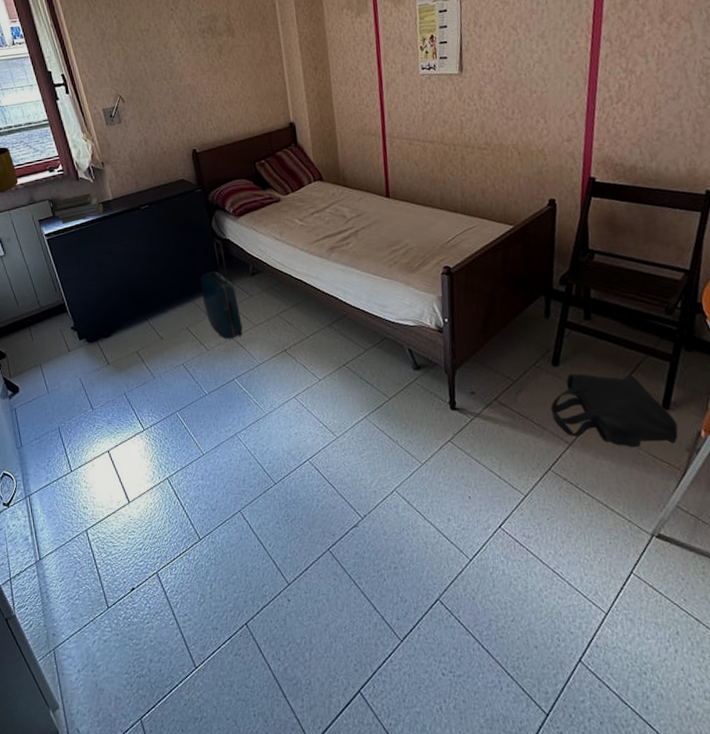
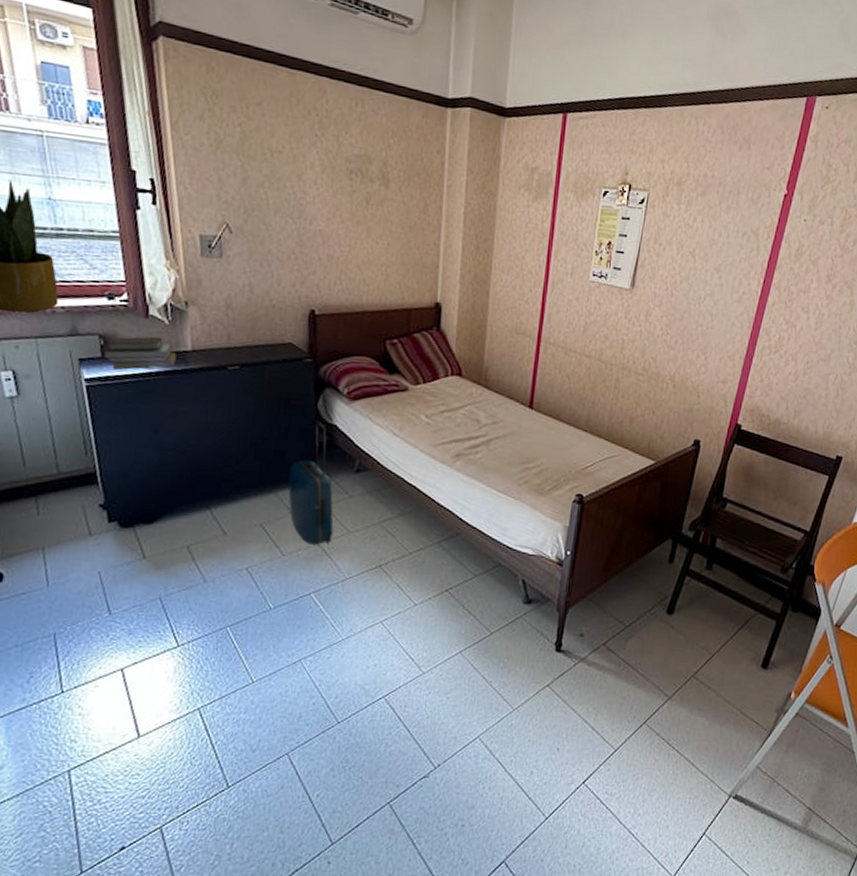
tote bag: present [551,373,678,448] -> none [657,623,772,706]

